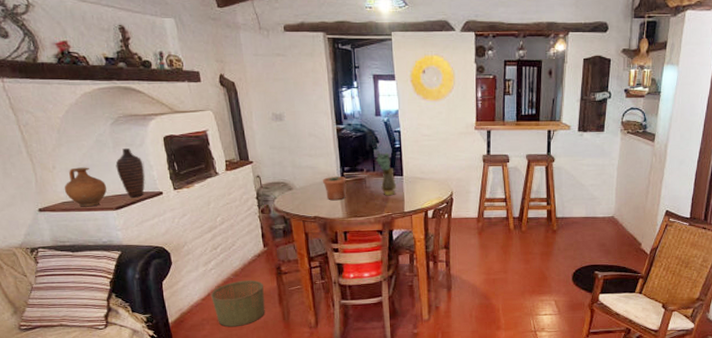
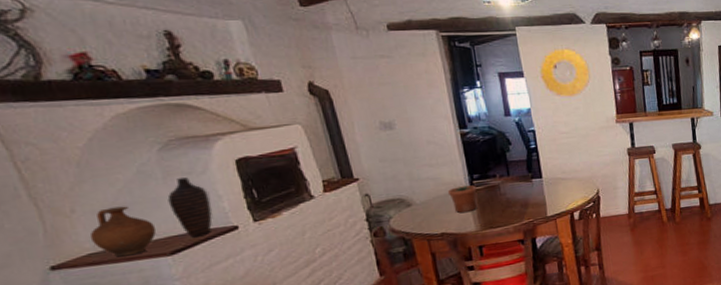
vase: present [375,151,396,196] -> none [509,154,536,202]

